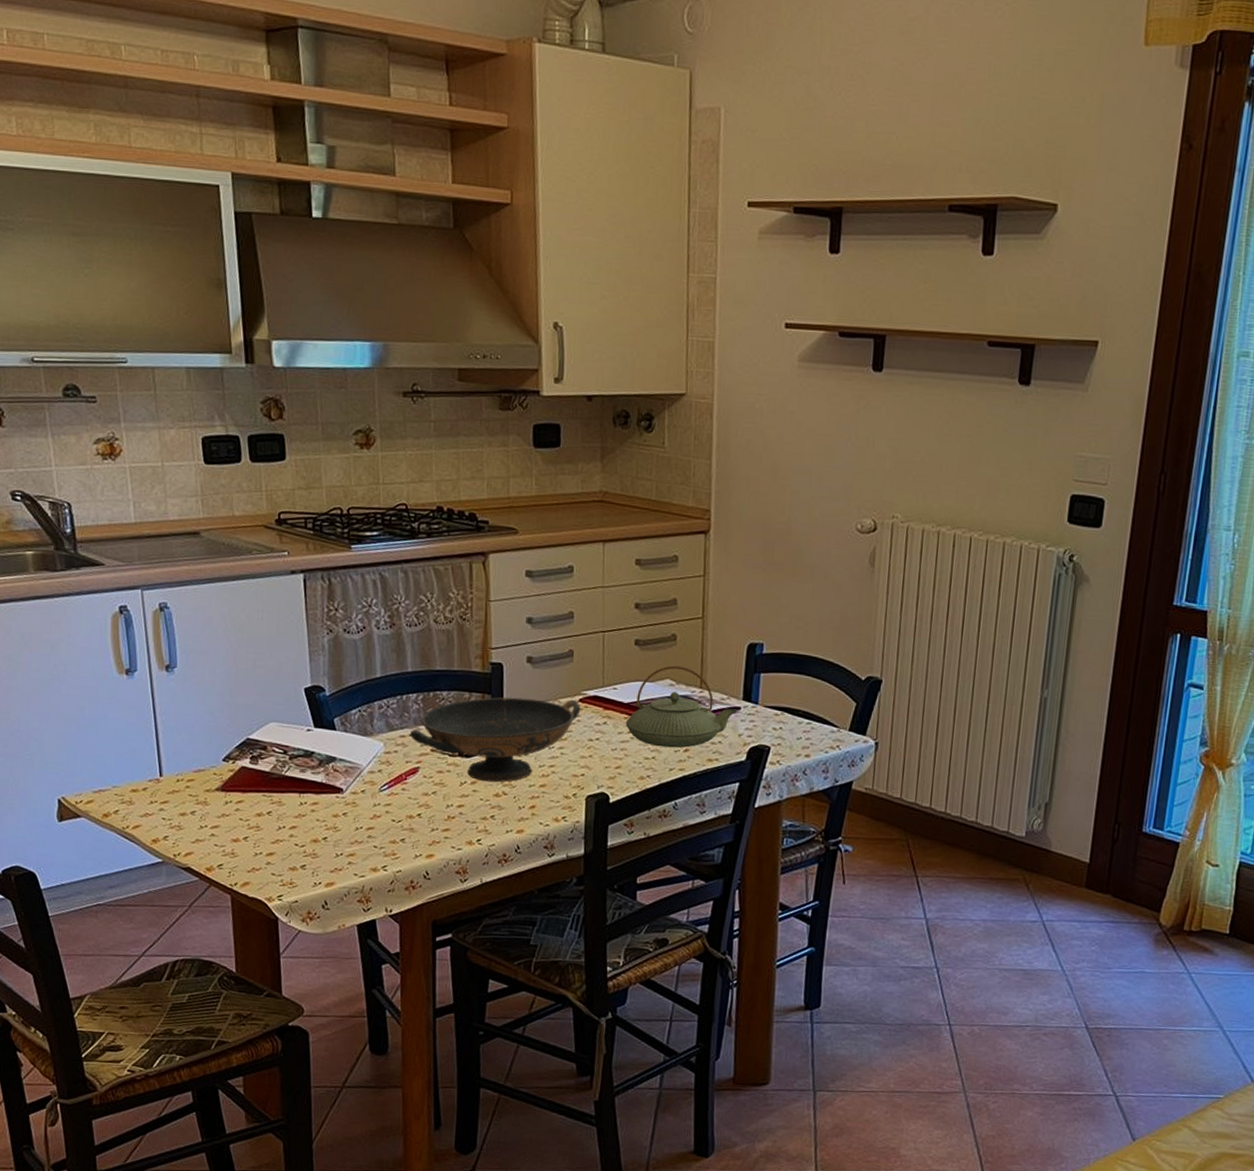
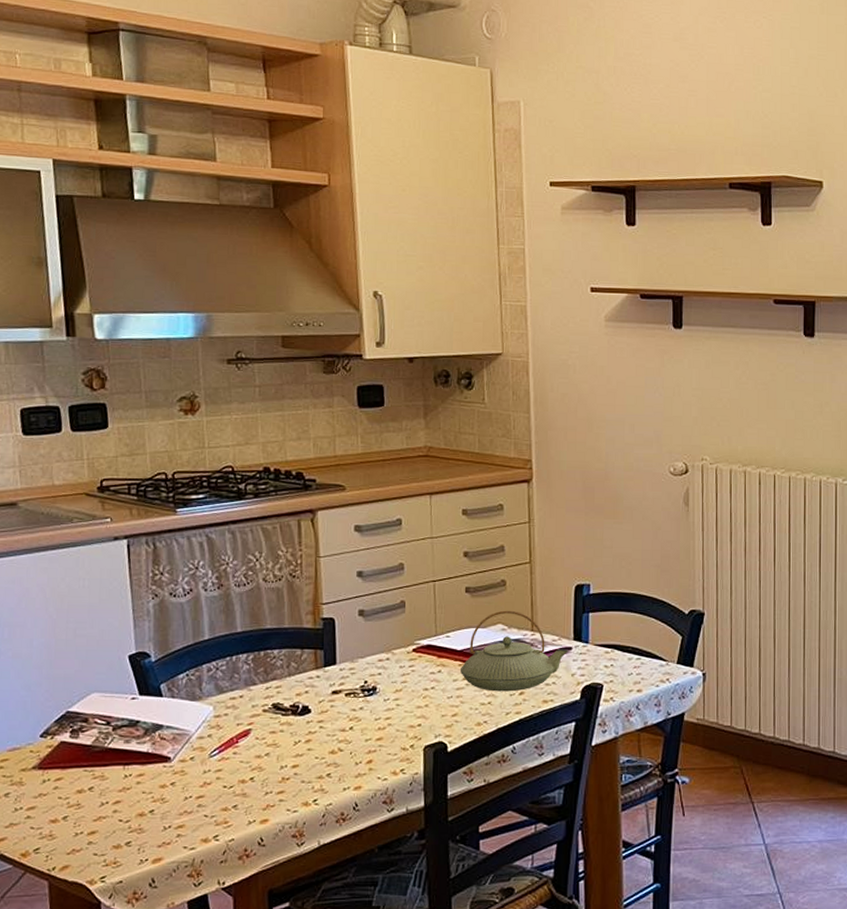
decorative bowl: present [409,697,581,783] -> none [240,650,415,739]

